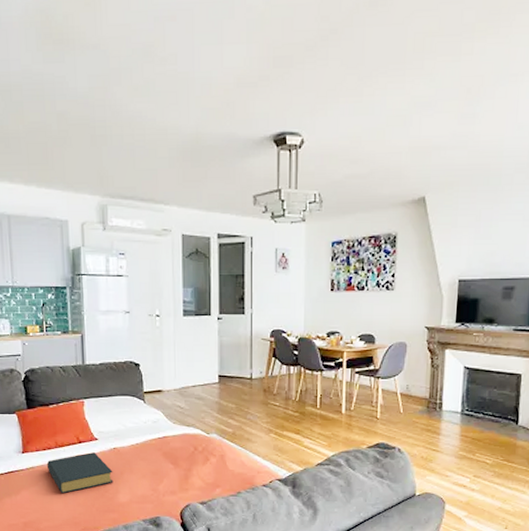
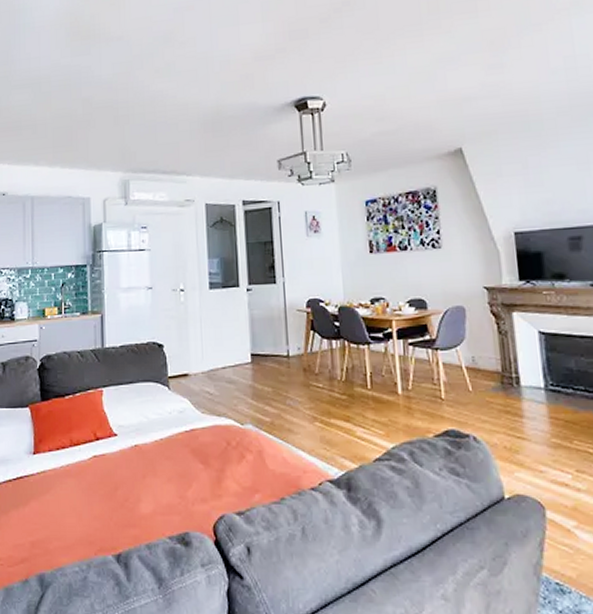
hardback book: present [46,452,114,494] -> none [59,451,135,504]

